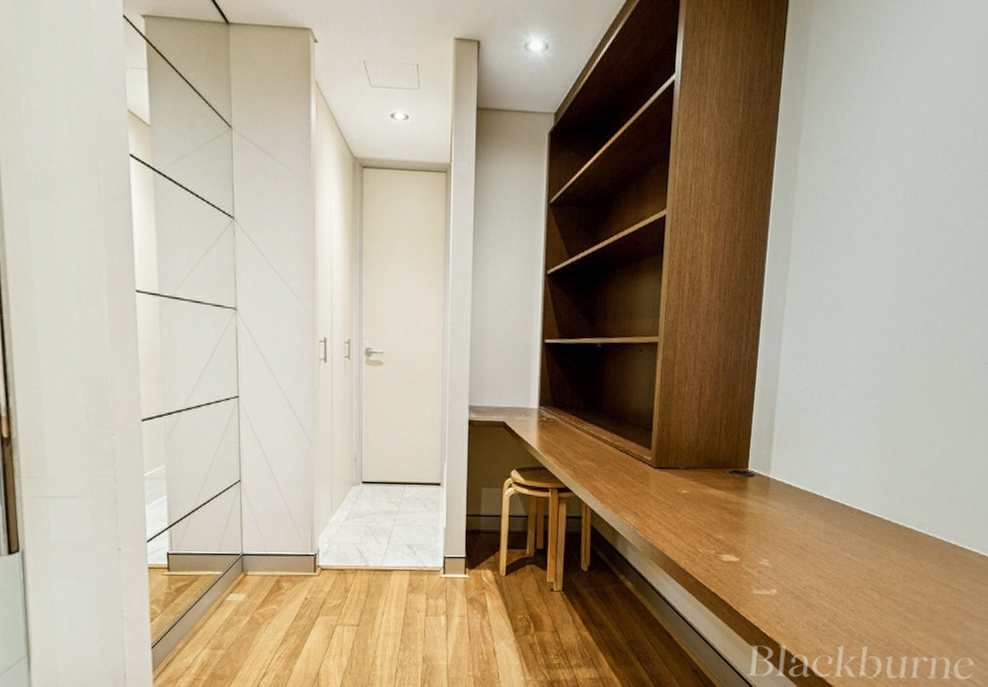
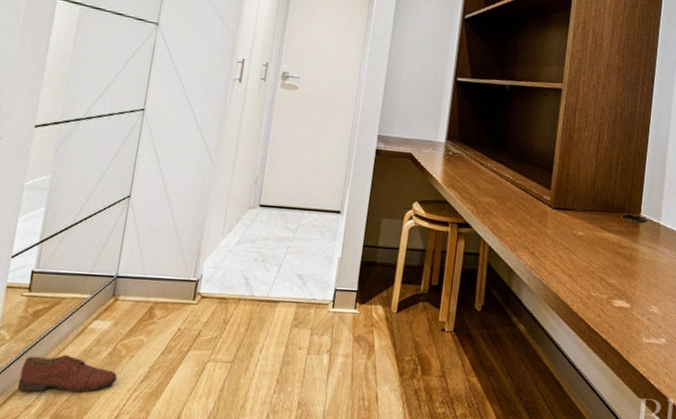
shoe: none [175,623,259,657] -> present [16,354,117,393]

